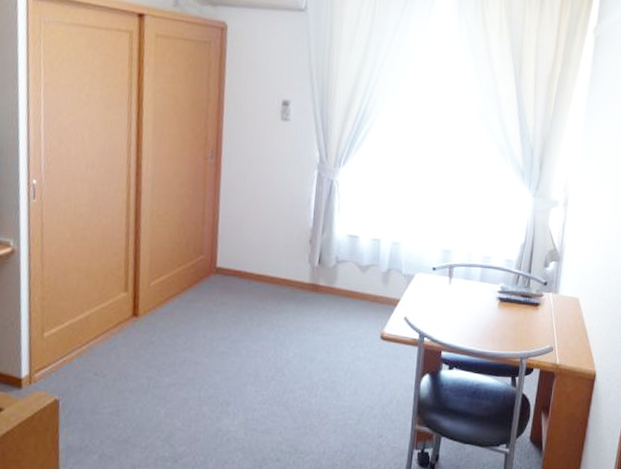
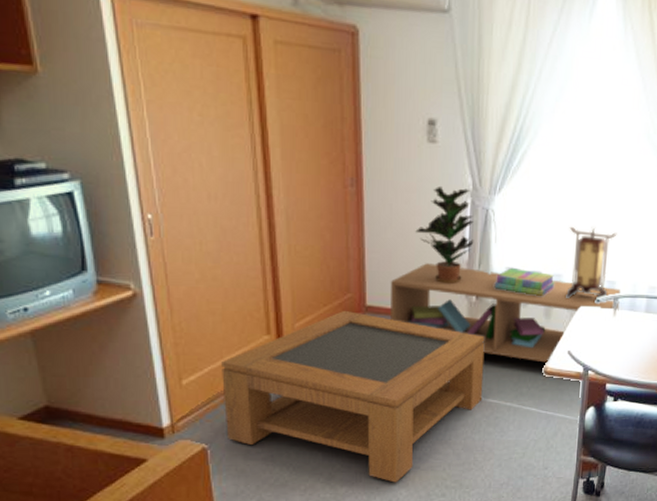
coffee table: none [78,271,326,444] -> present [221,310,485,483]
storage bench: none [238,229,456,328] -> present [390,263,621,363]
potted plant: none [266,158,319,250] -> present [415,185,474,285]
stack of books: none [336,234,393,264] -> present [494,267,555,297]
lantern: none [403,198,453,271] -> present [566,227,617,303]

